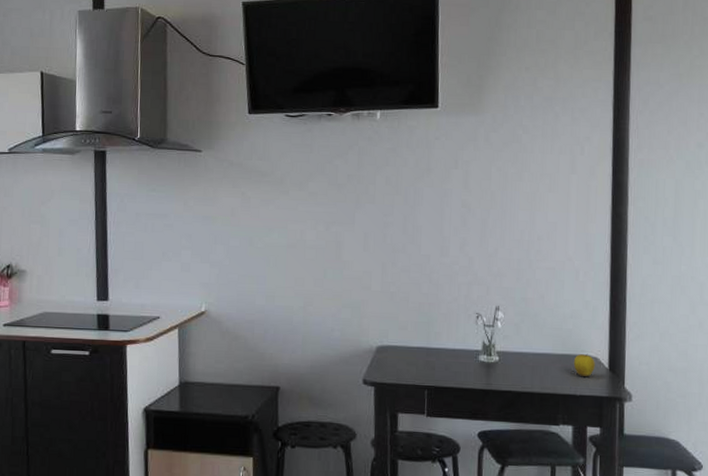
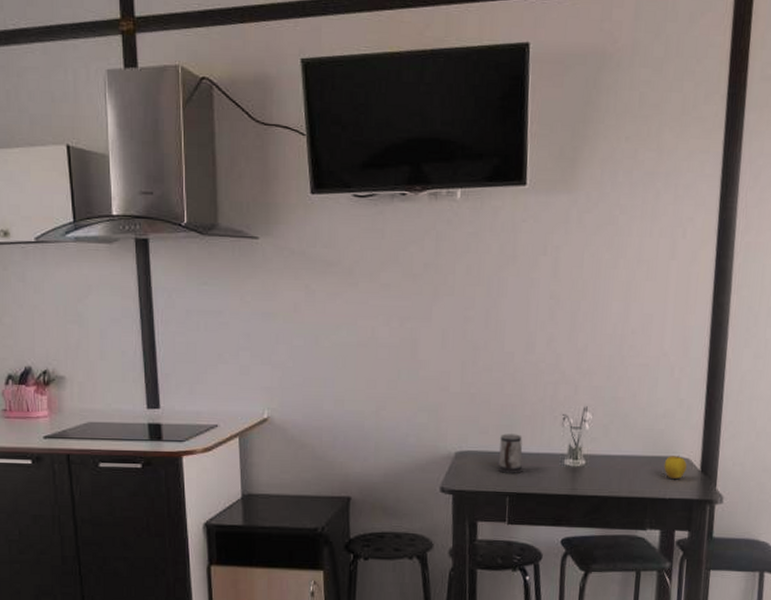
mug: none [416,330,440,369] -> present [497,434,523,474]

